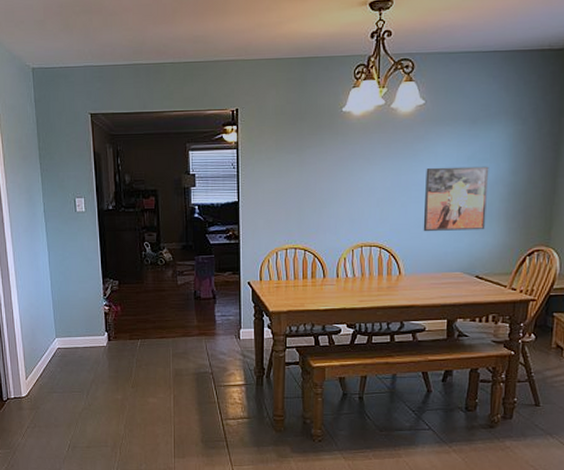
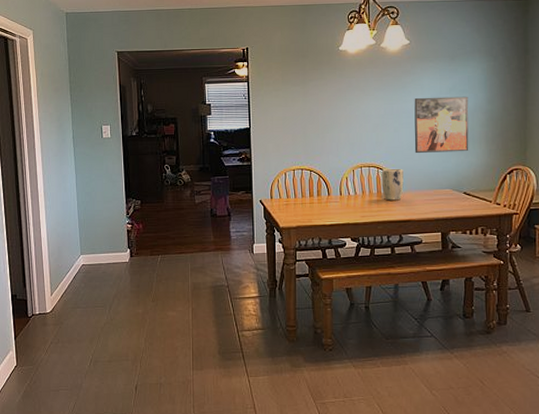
plant pot: none [383,248,409,284] -> present [381,168,404,201]

